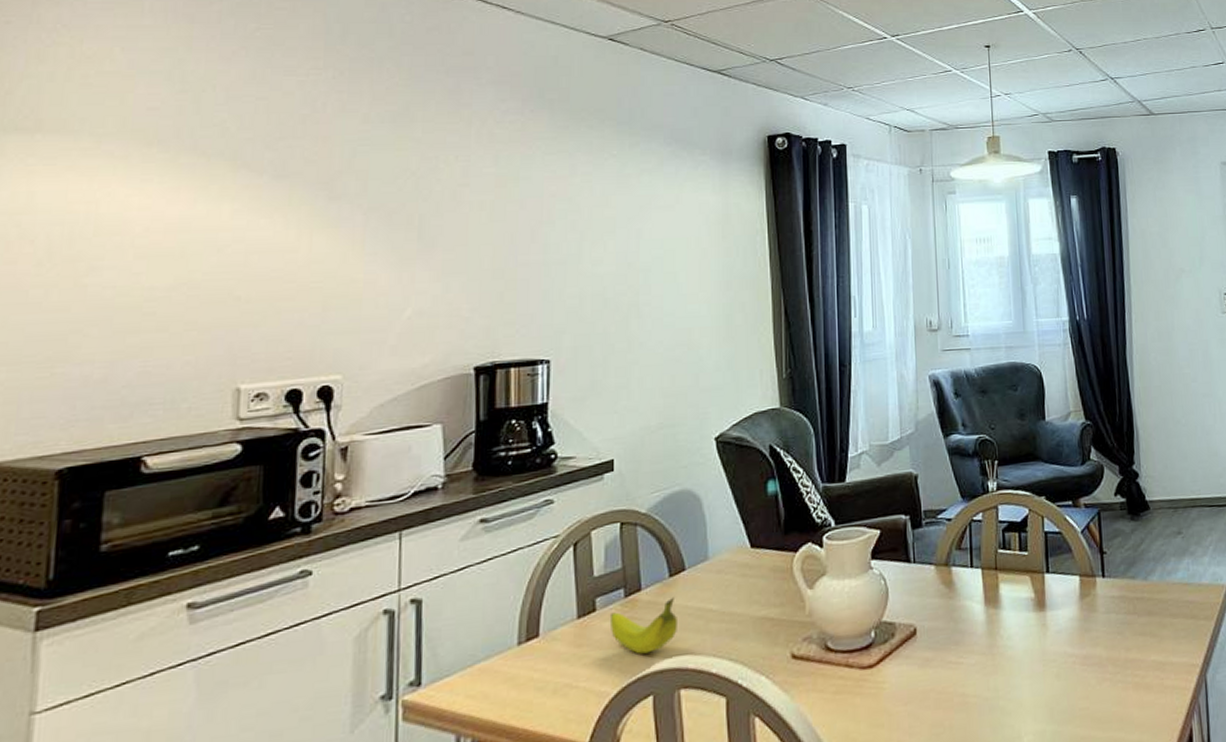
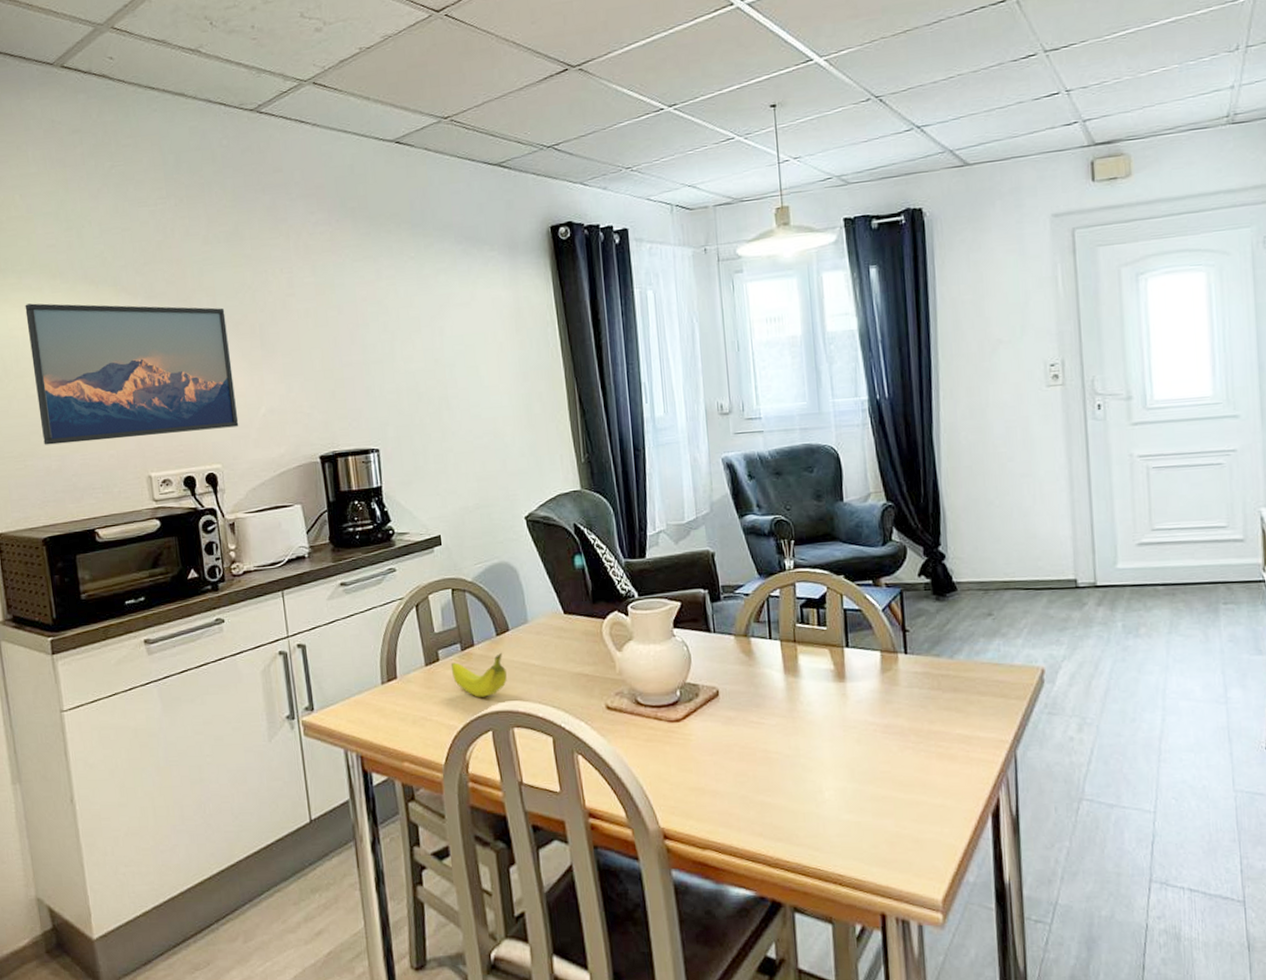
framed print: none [87,173,377,348] -> present [25,303,239,445]

